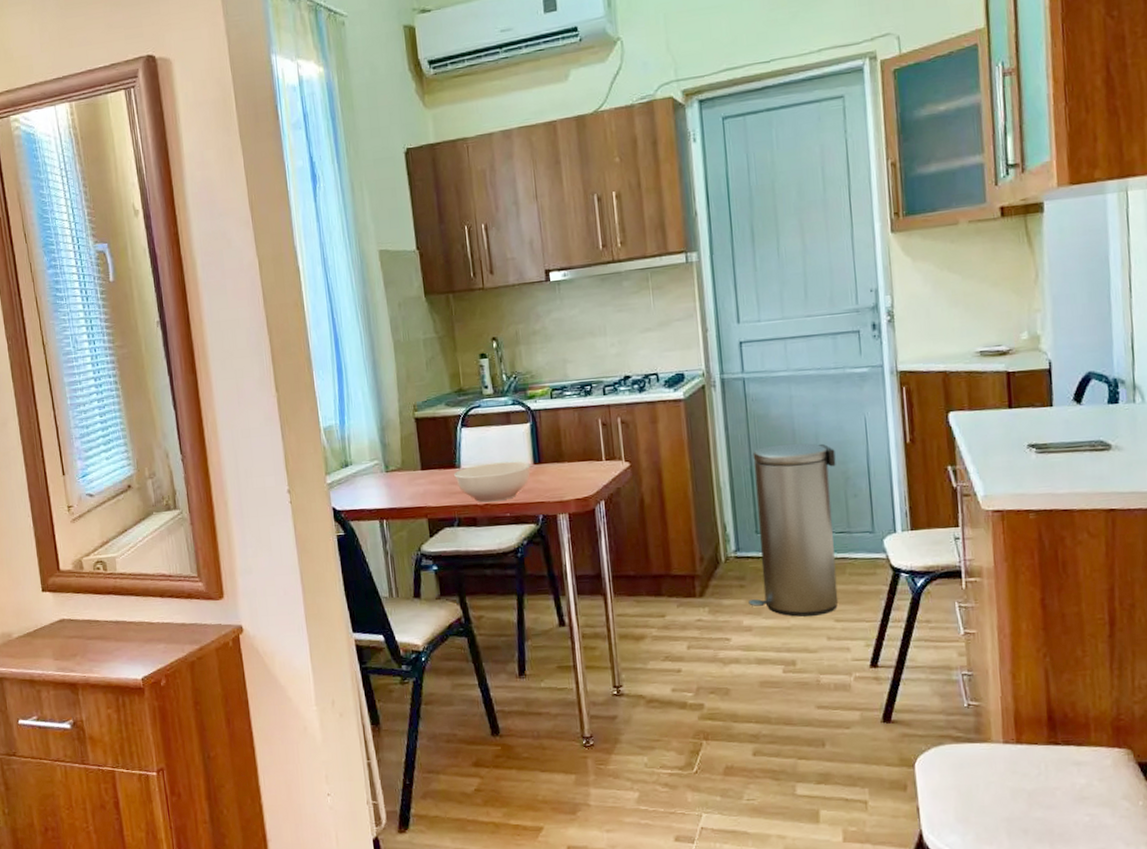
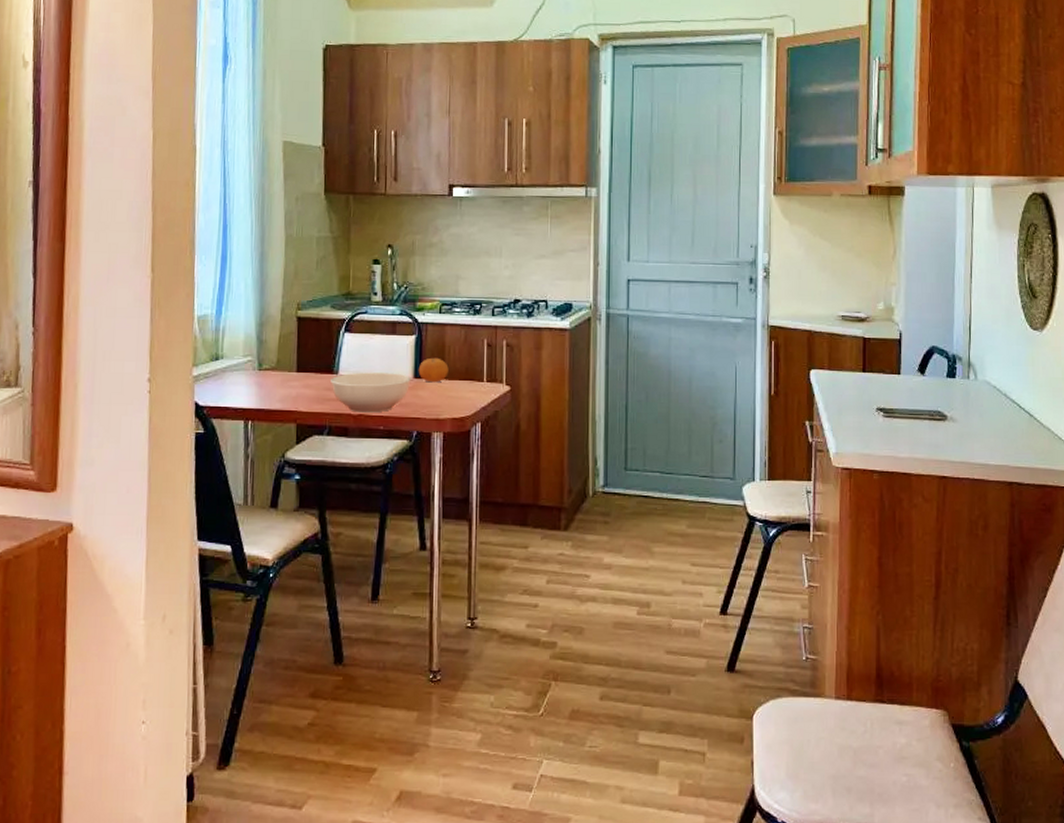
fruit: none [536,442,567,467] -> present [418,357,449,383]
pedal bin: present [748,443,839,617] -> none [611,383,706,558]

